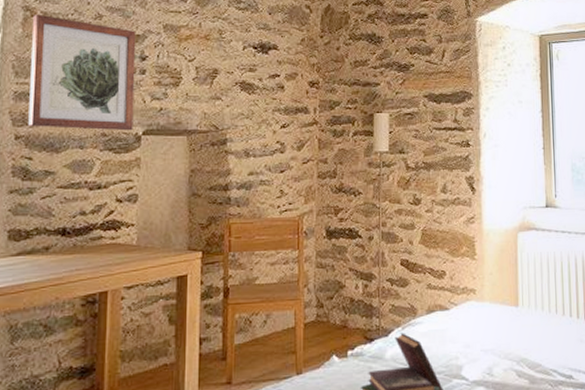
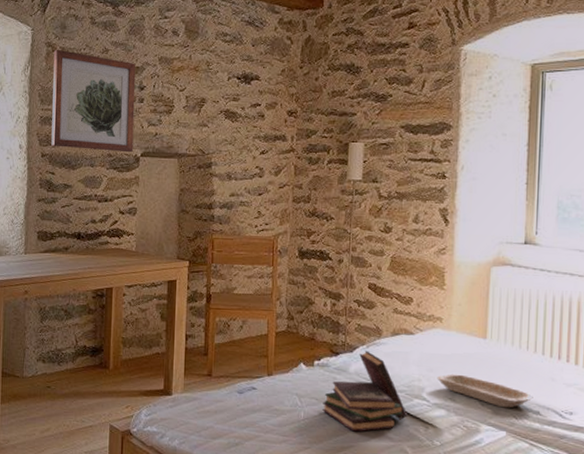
tray: none [474,346,565,377] -> present [437,374,533,409]

